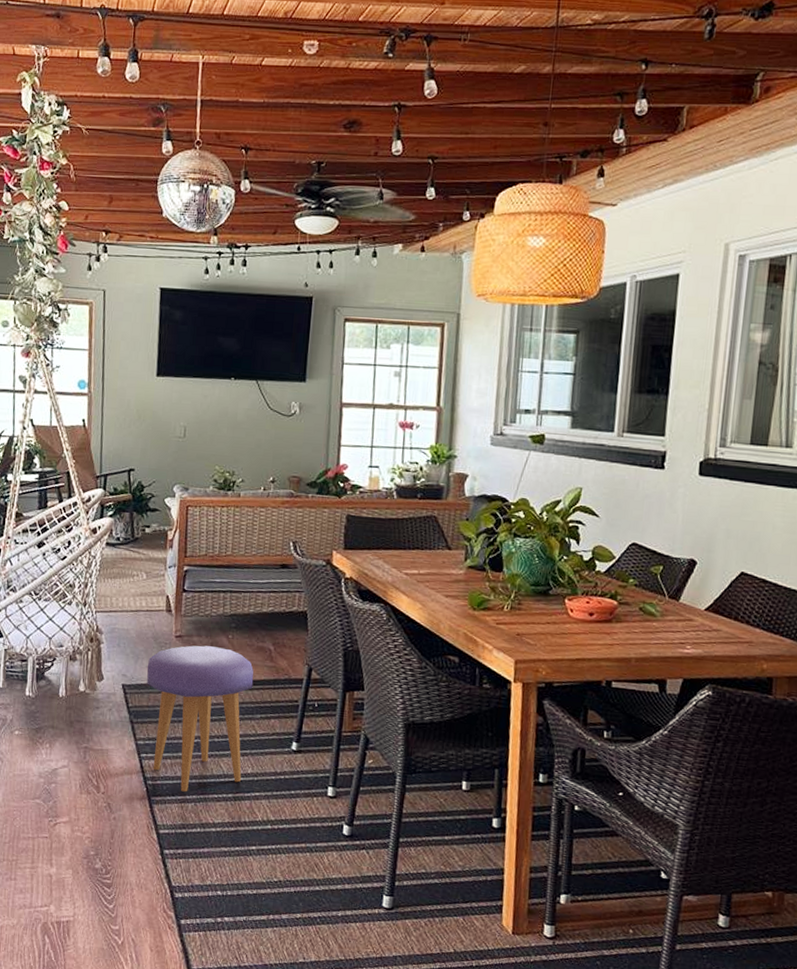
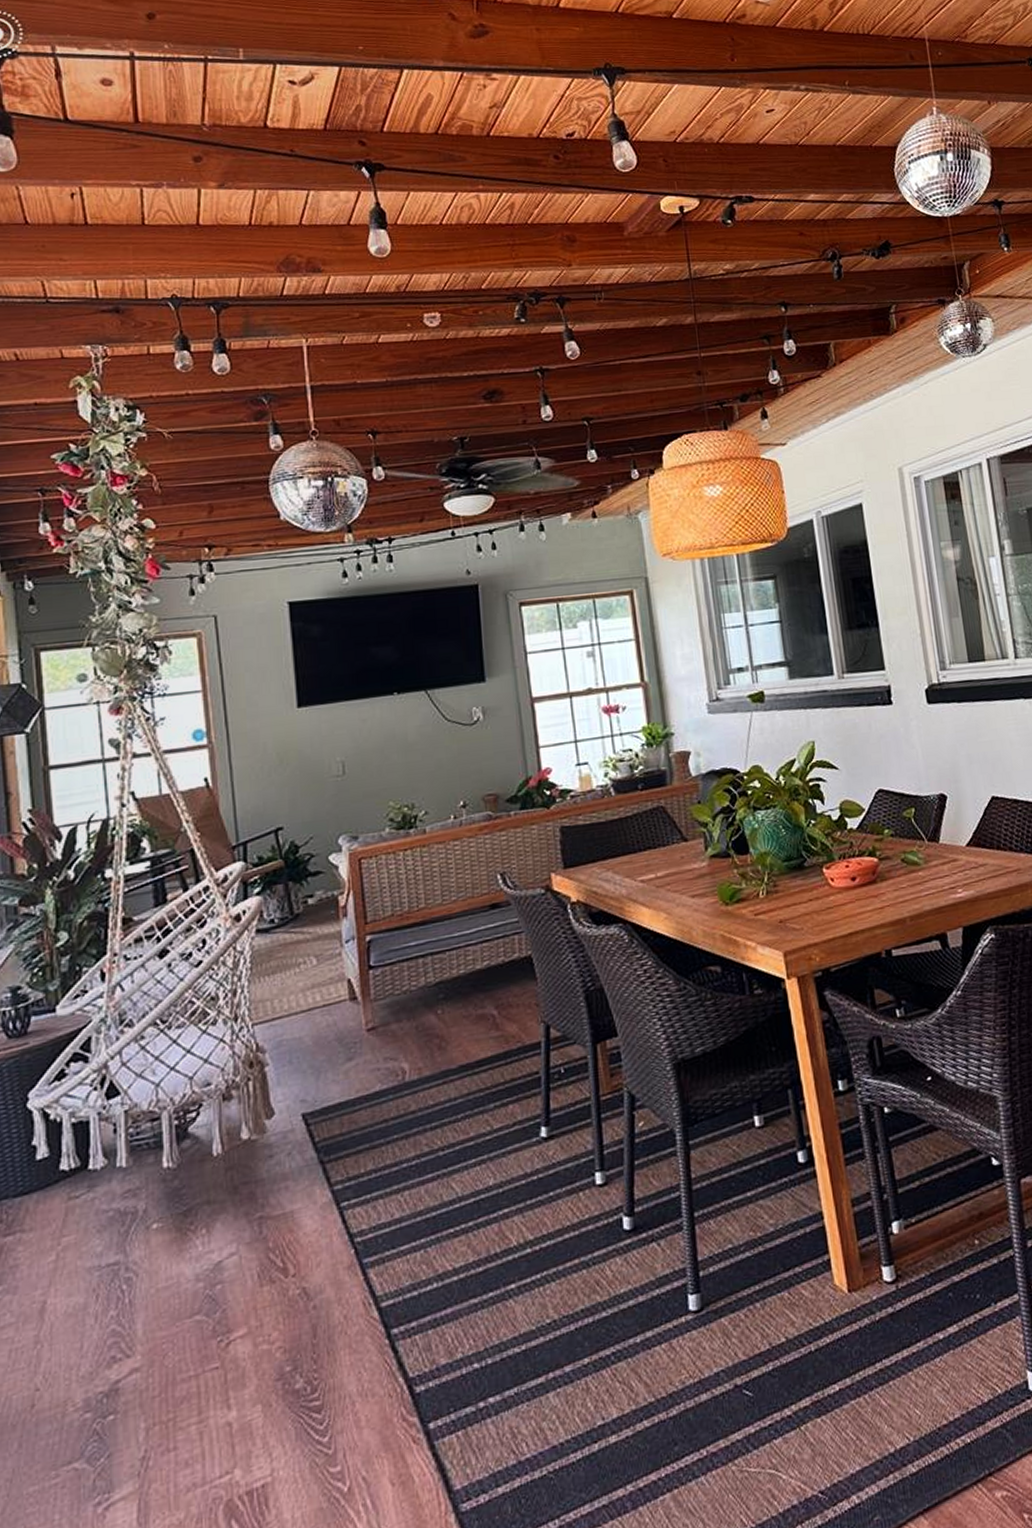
stool: present [147,645,254,792] -> none [333,1028,483,1239]

